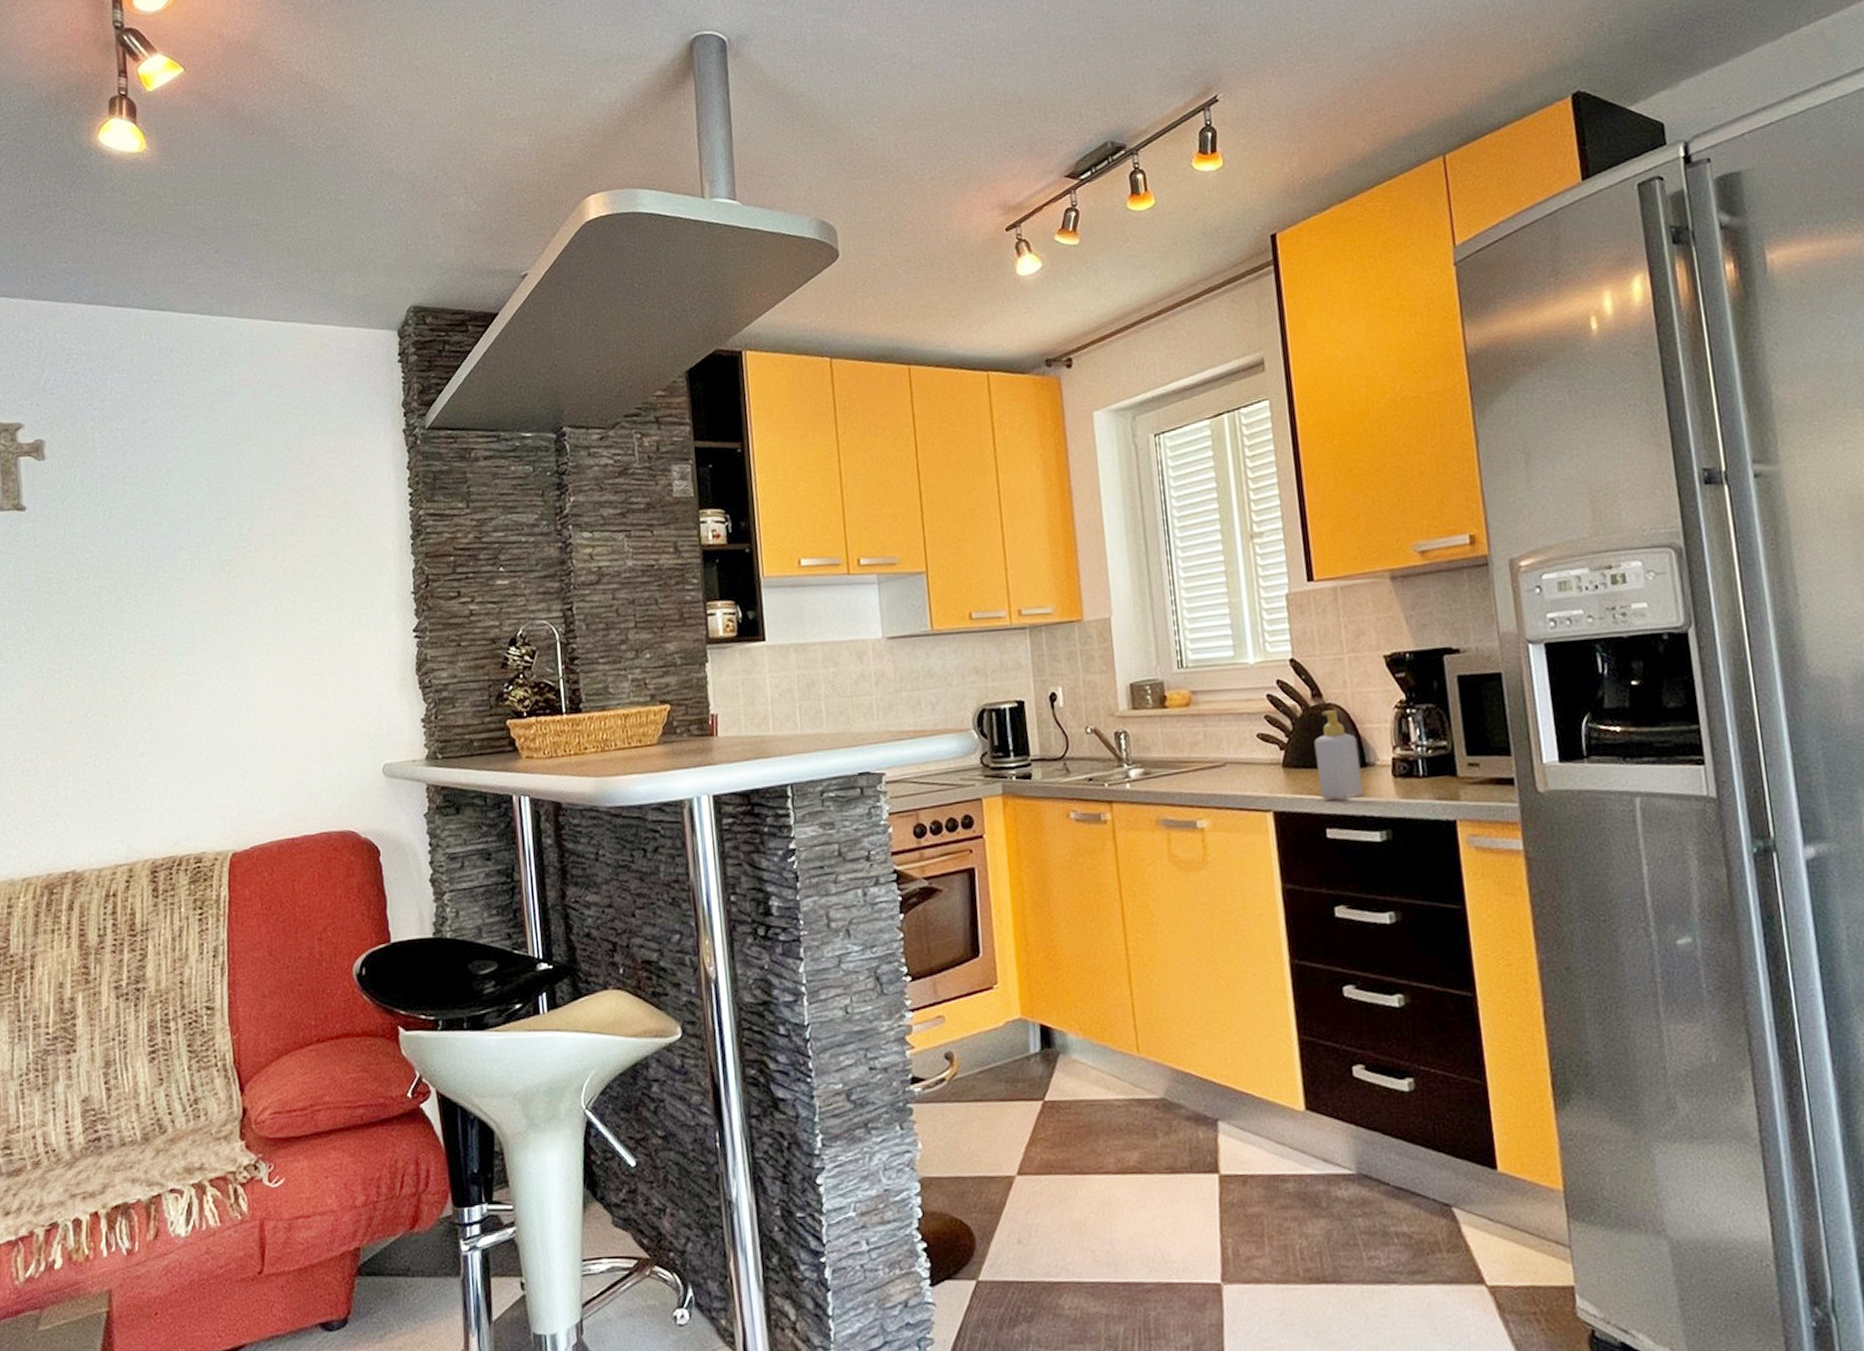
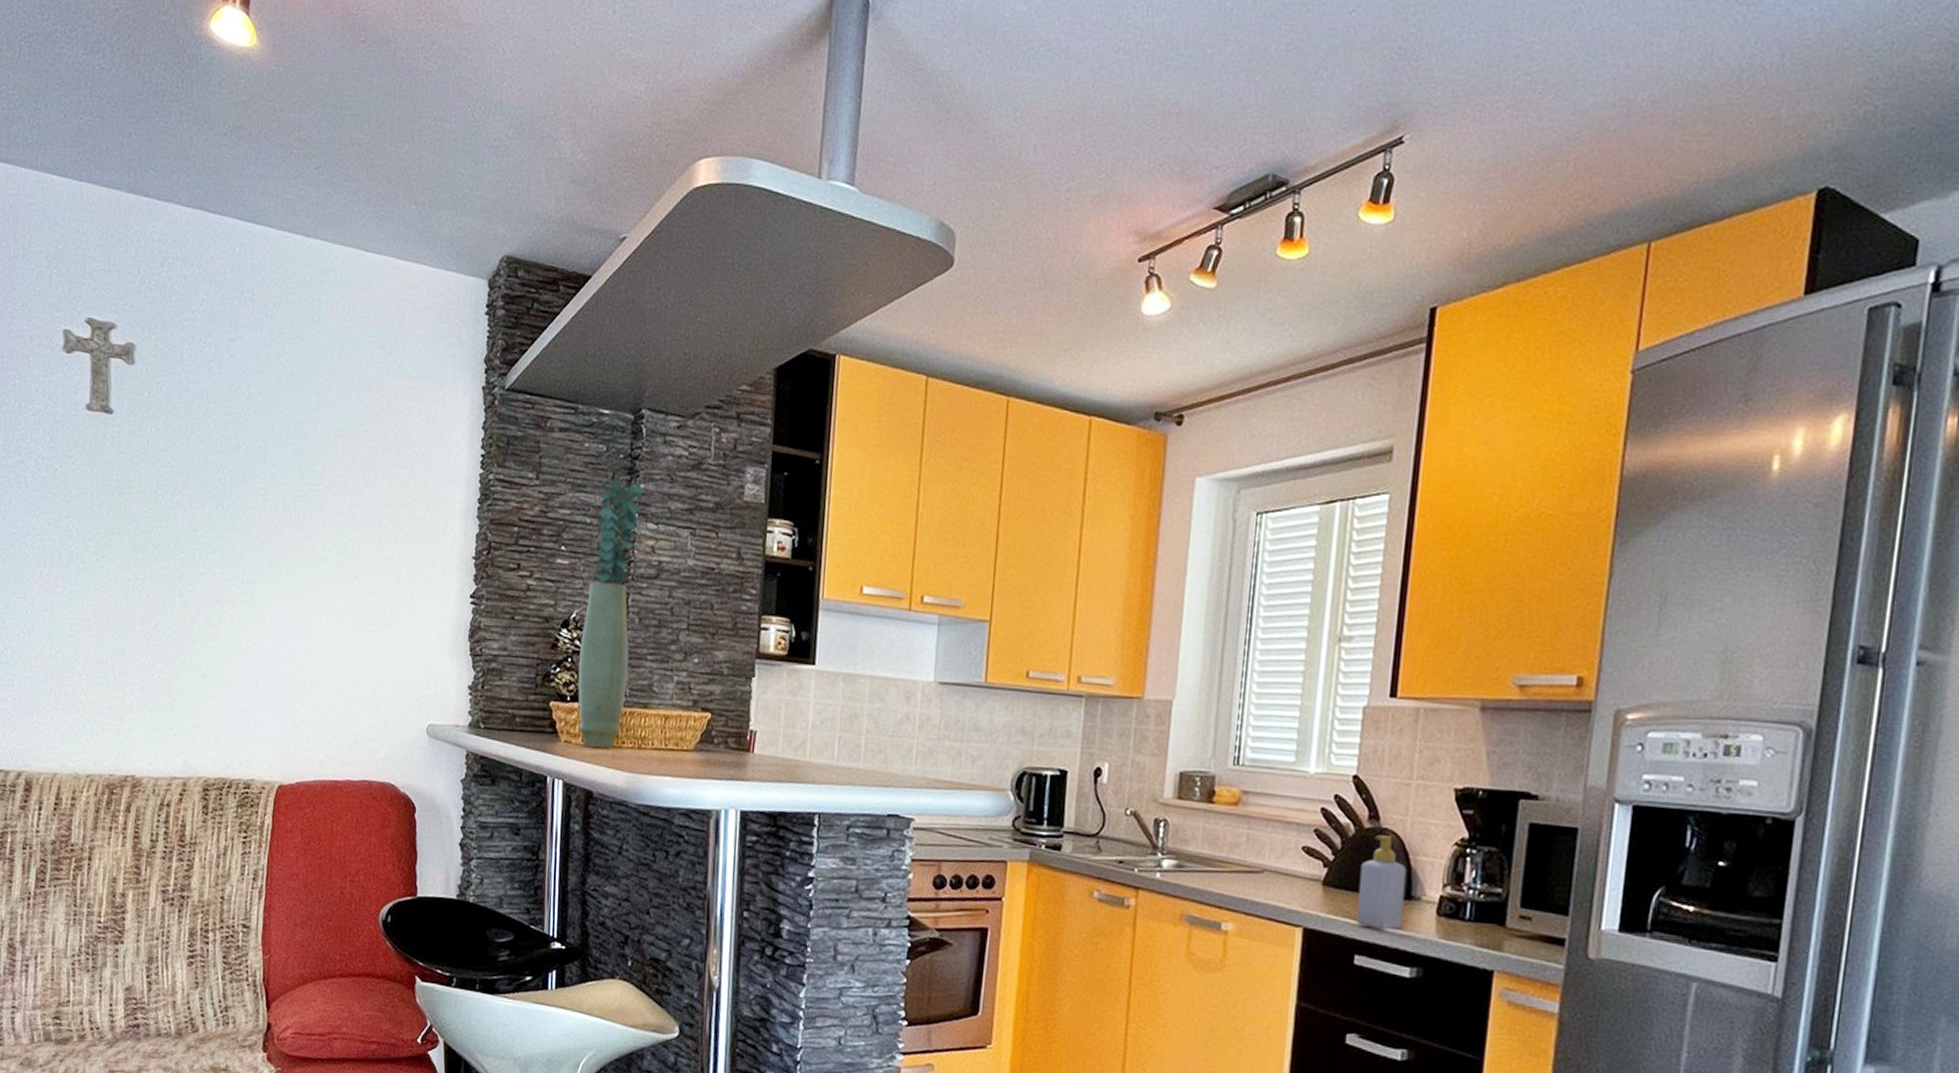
vase: none [529,486,583,760] -> present [578,470,645,750]

